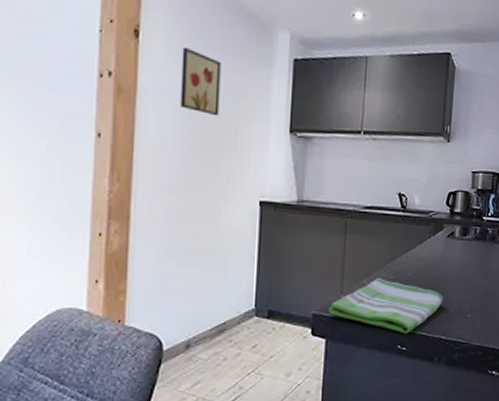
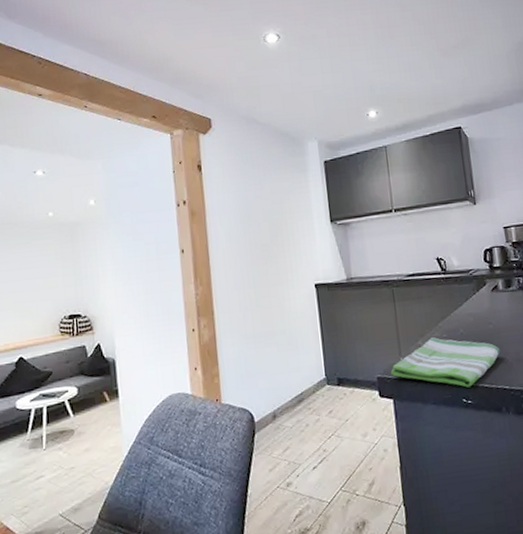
wall art: present [180,46,221,117] -> none [235,170,271,220]

